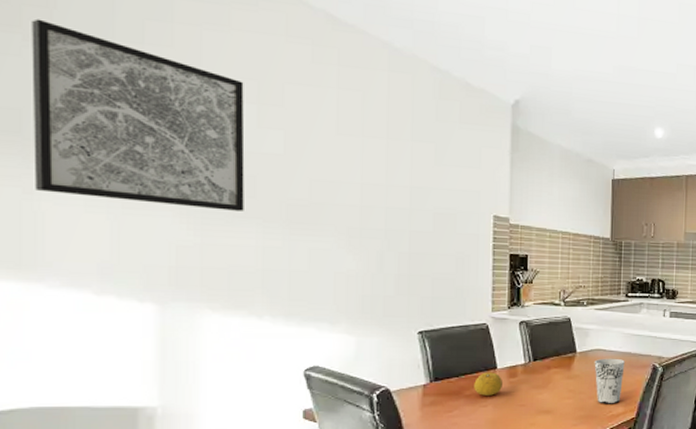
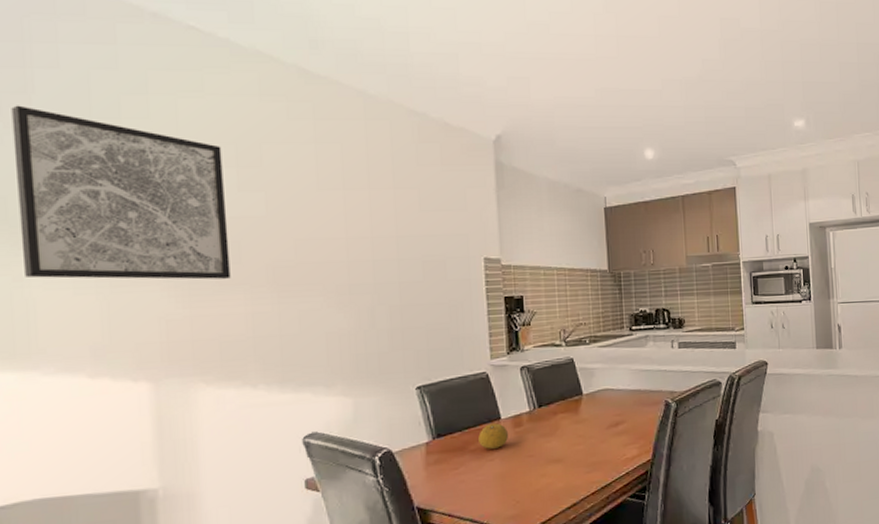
cup: present [594,358,625,404] -> none [602,397,635,448]

